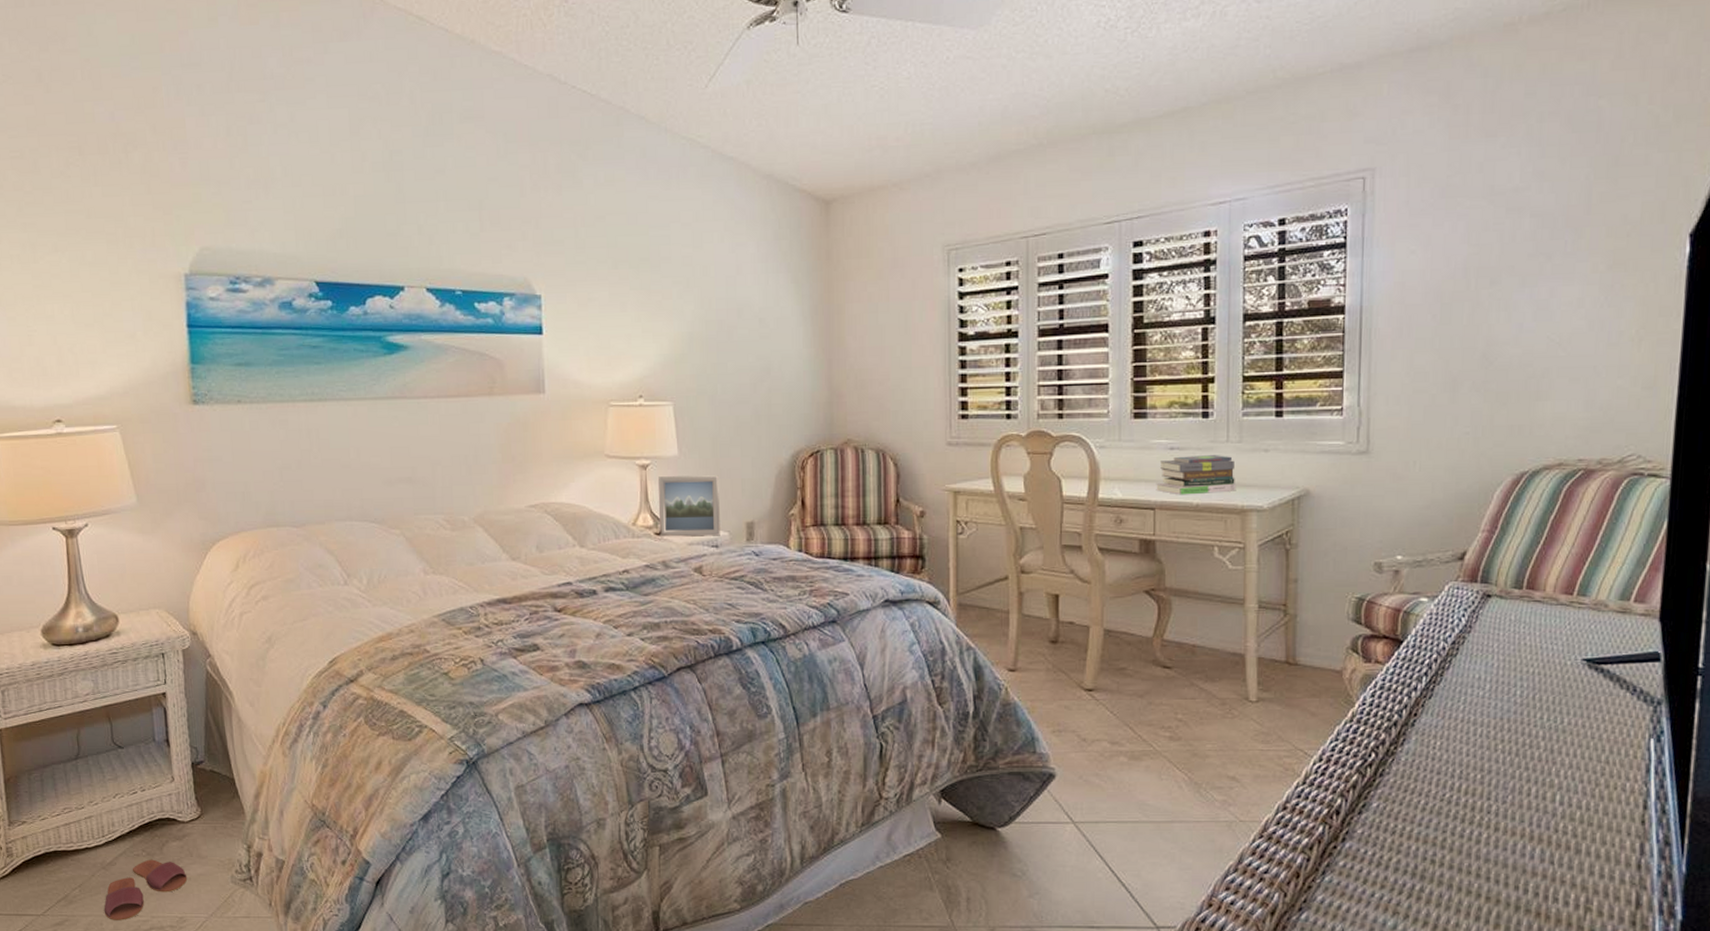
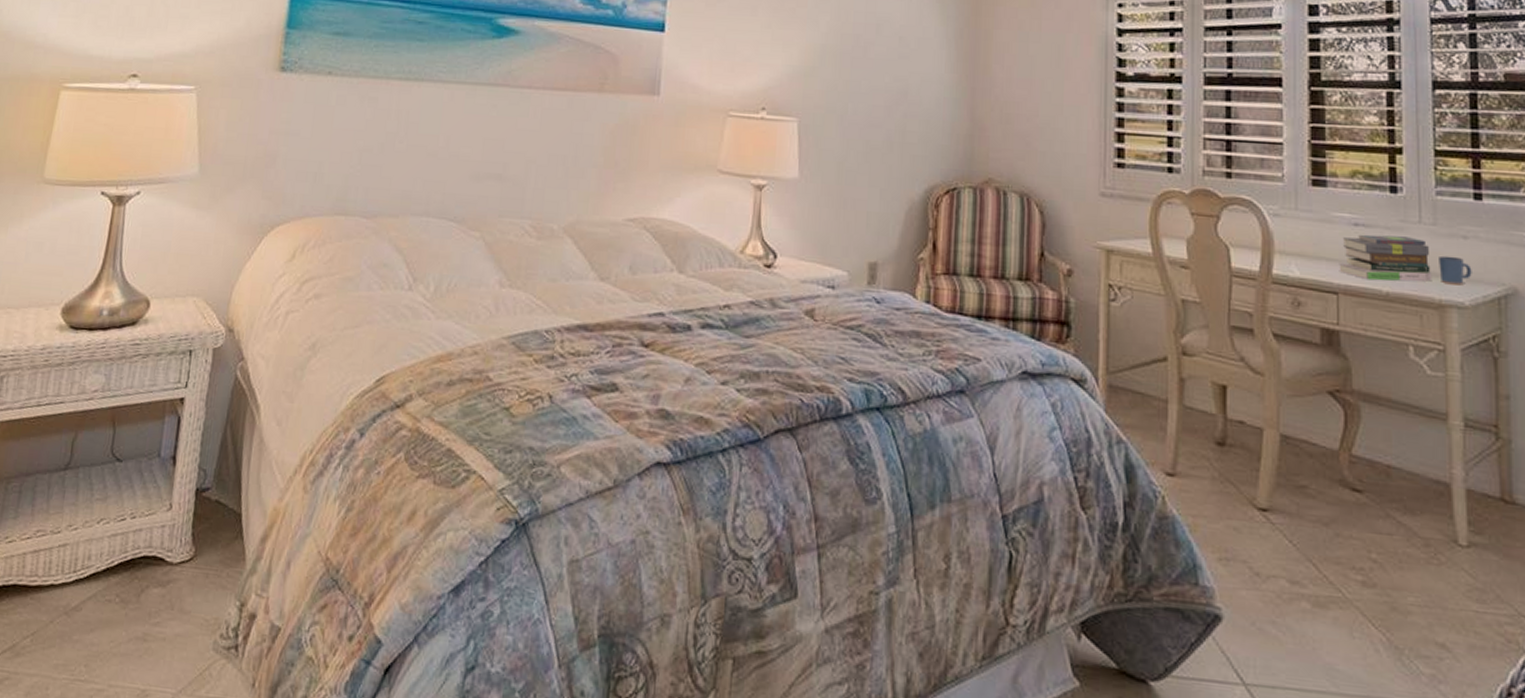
slippers: present [104,859,188,920] -> none [53,608,162,686]
picture frame: present [658,475,720,537] -> none [769,200,842,276]
mug: none [1242,468,1271,492] -> present [1439,255,1472,285]

